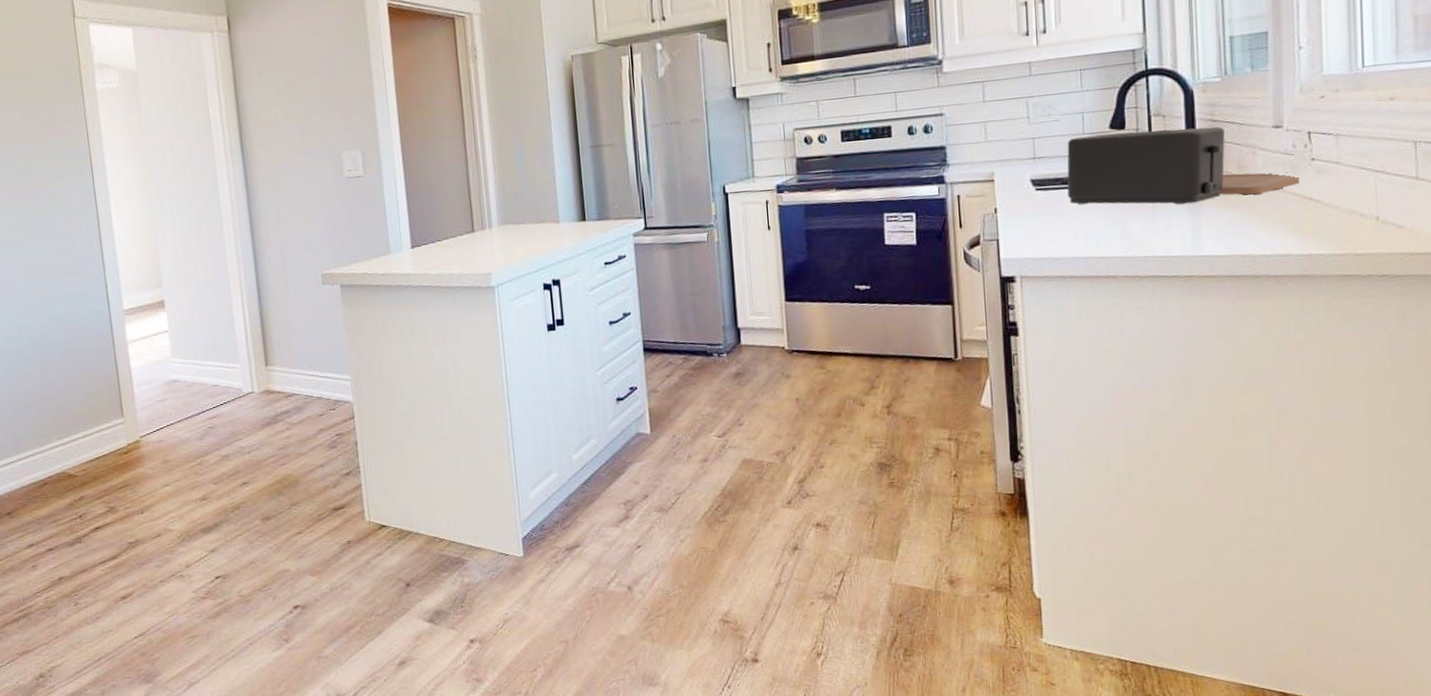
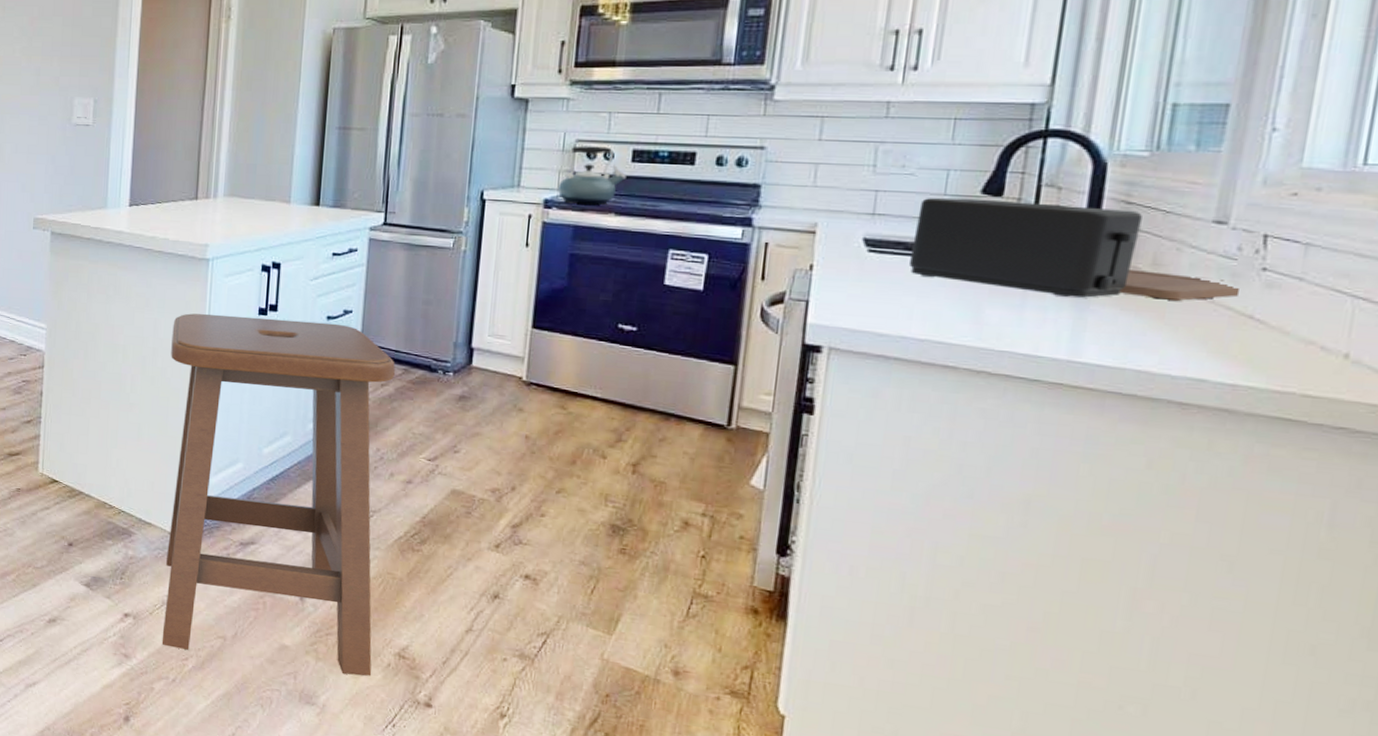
stool: none [470,327,703,662] -> present [161,313,395,676]
kettle: none [785,131,840,185] -> present [557,146,627,205]

